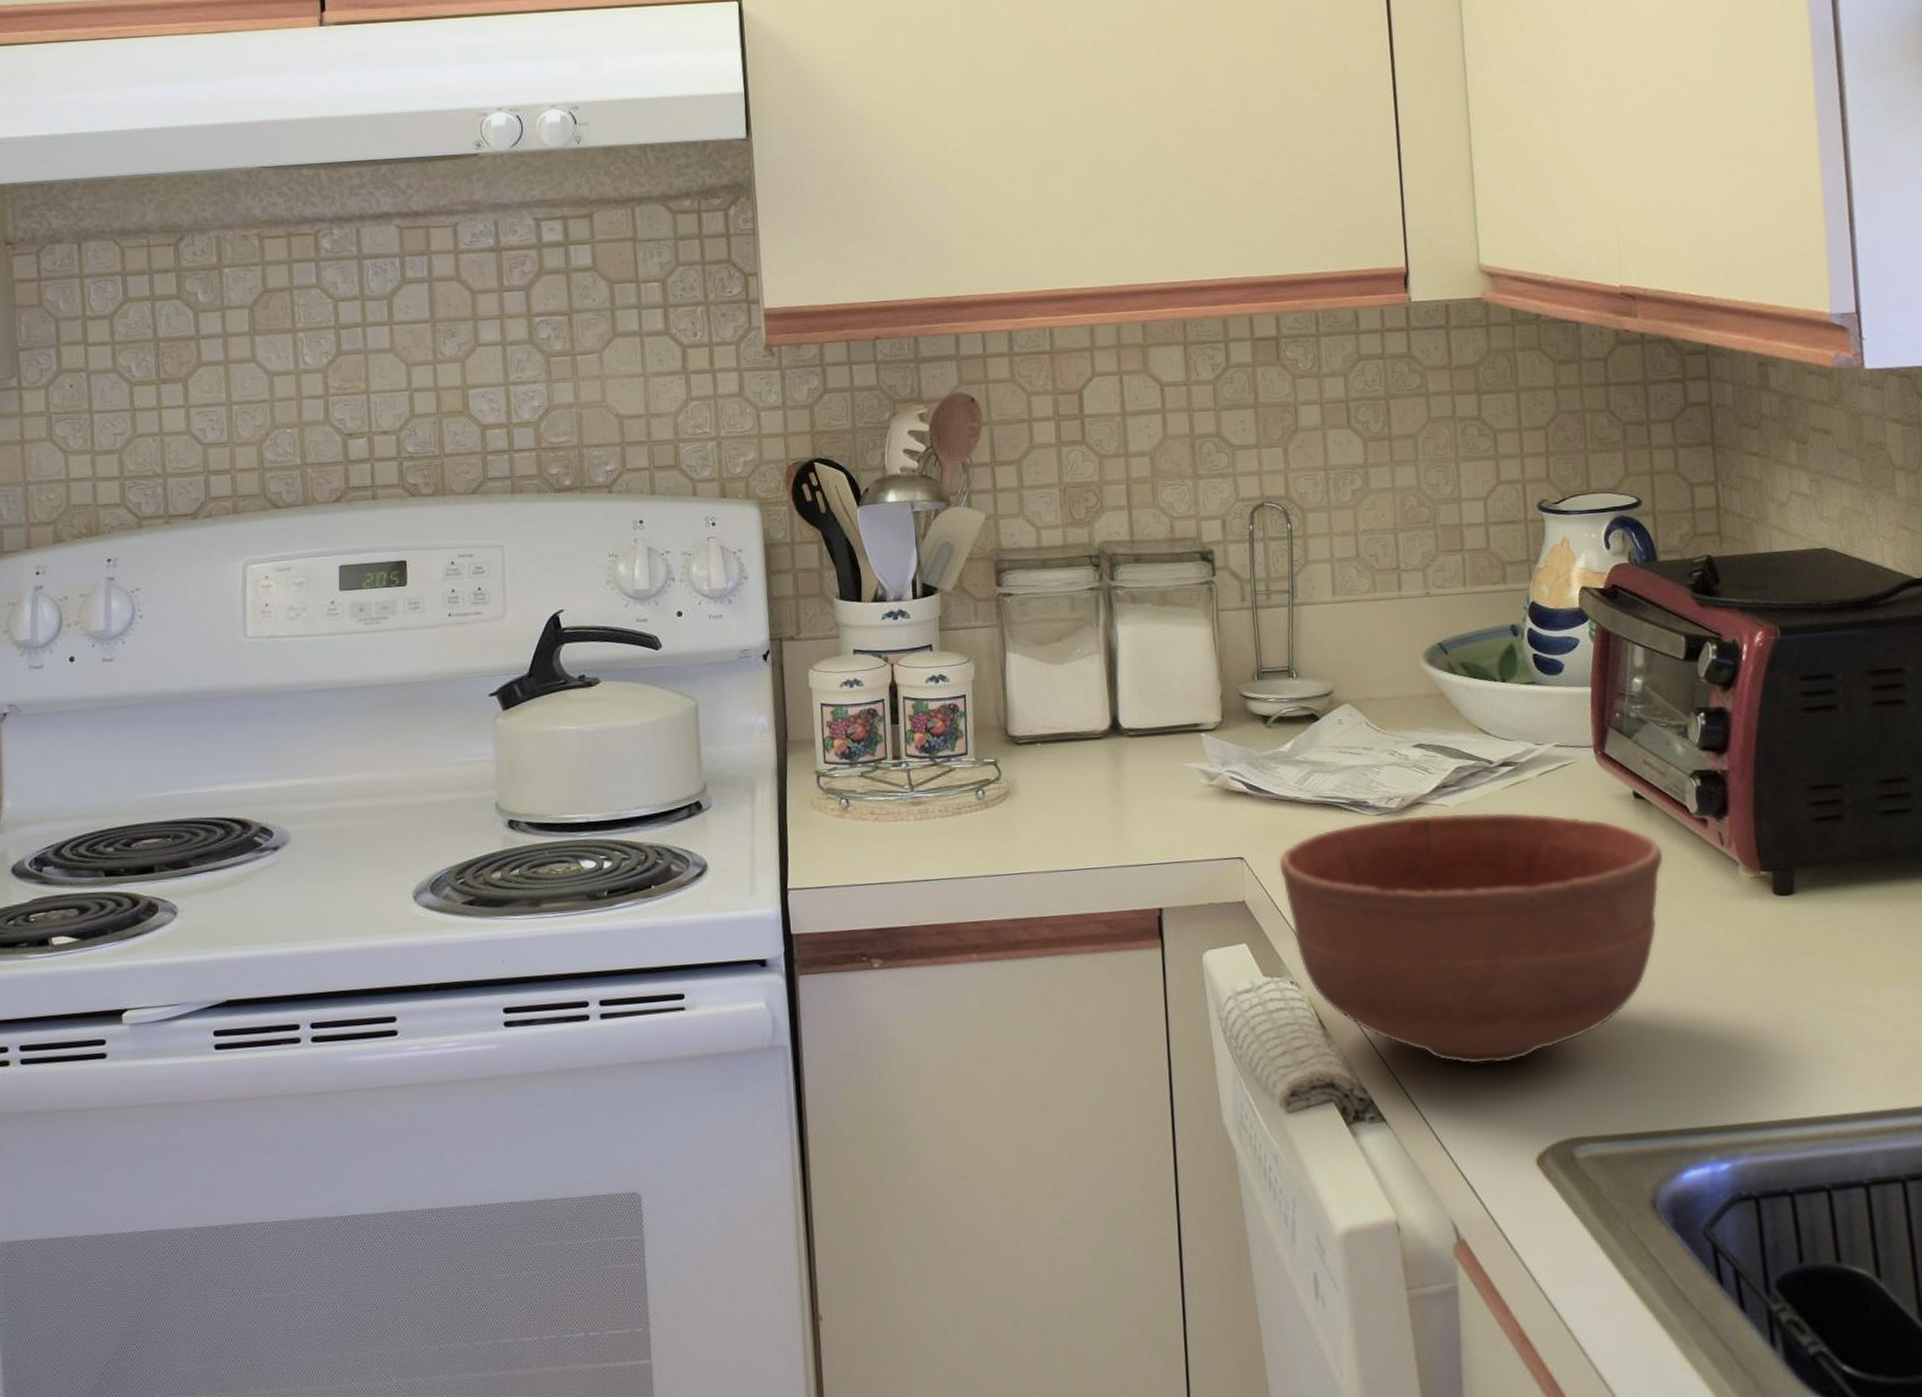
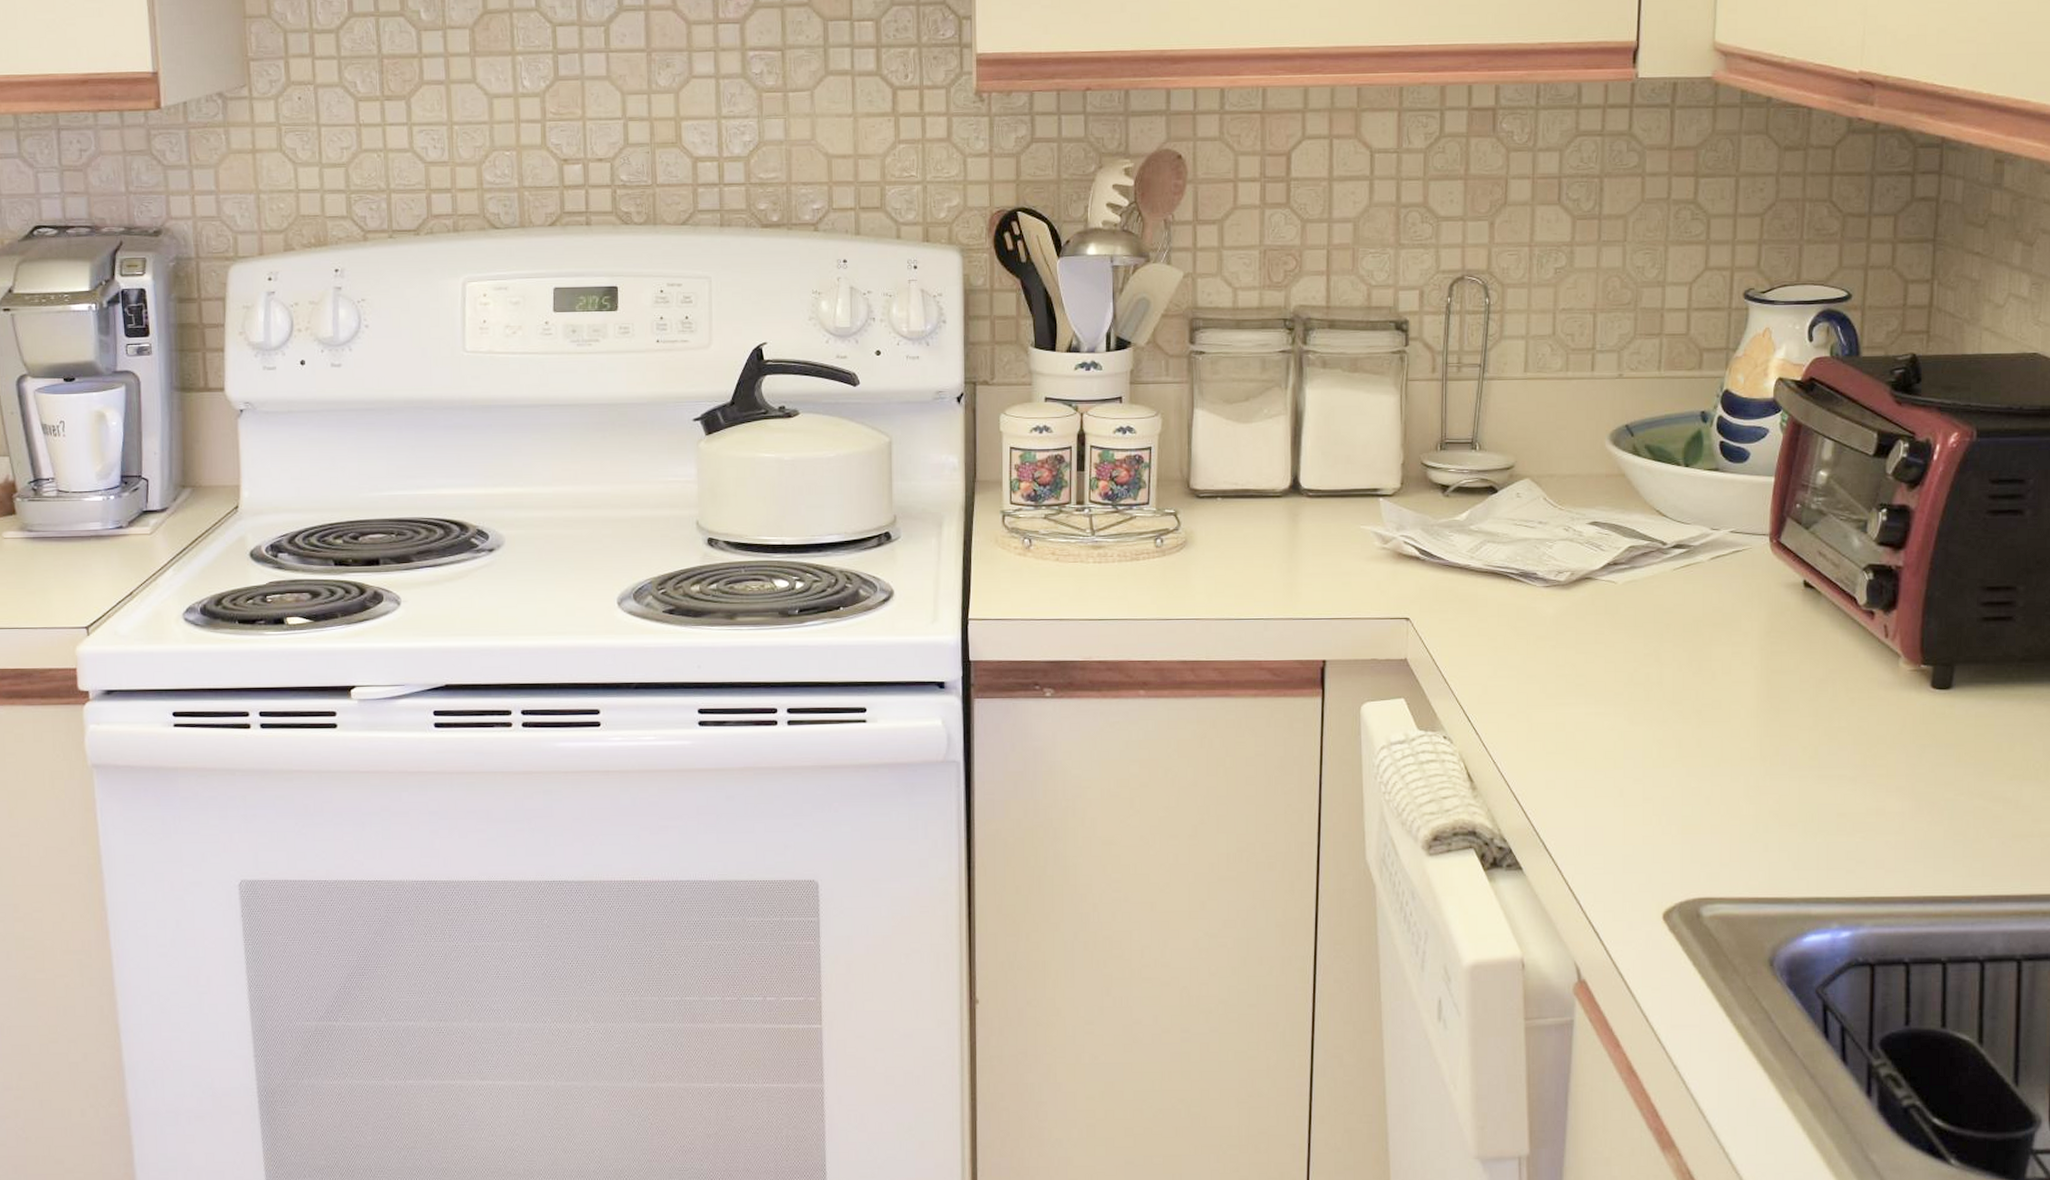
bowl: present [1278,811,1664,1065] -> none [1443,589,1826,826]

